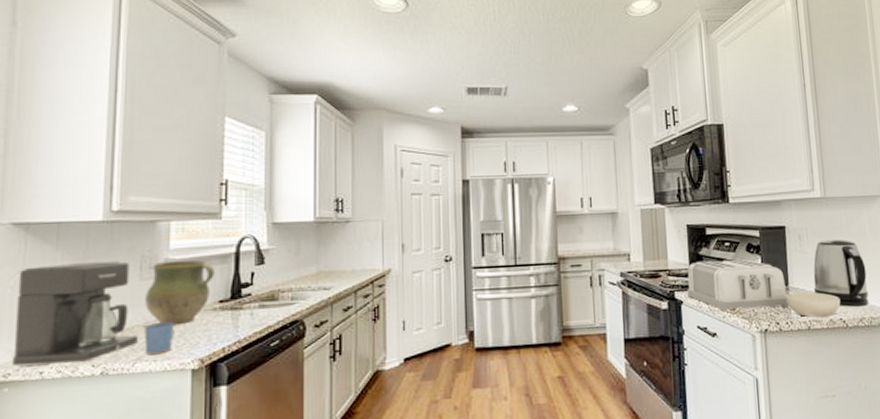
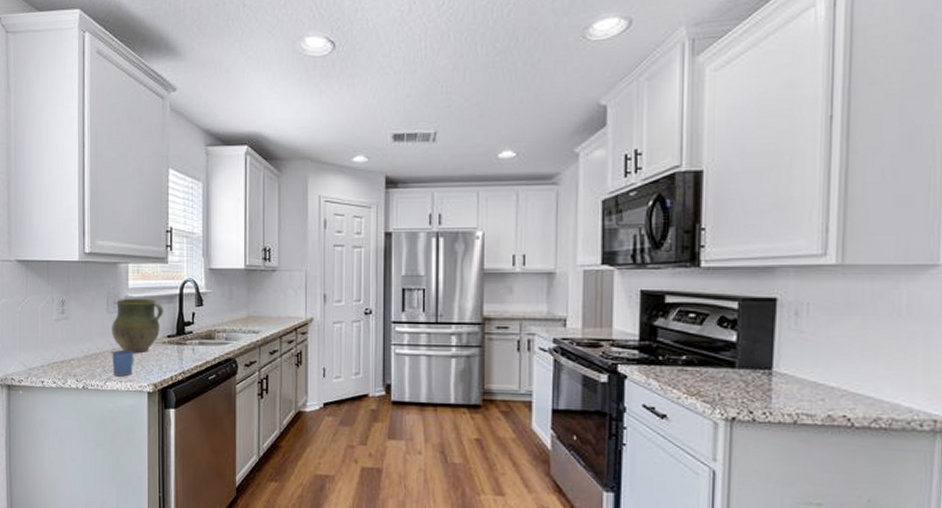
coffee maker: present [11,261,139,366] -> none [22,296,109,376]
toaster: present [687,259,790,313] -> none [634,332,770,396]
bowl: present [785,292,841,319] -> none [765,378,847,413]
kettle: present [813,239,869,308] -> none [810,318,893,405]

